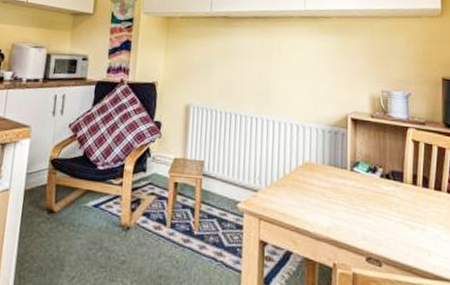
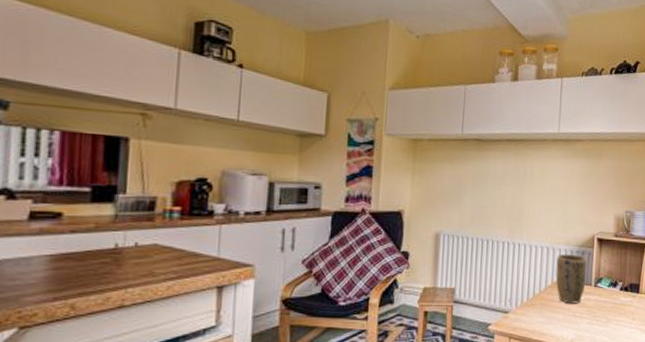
plant pot: none [306,132,341,188] -> present [555,254,587,304]

